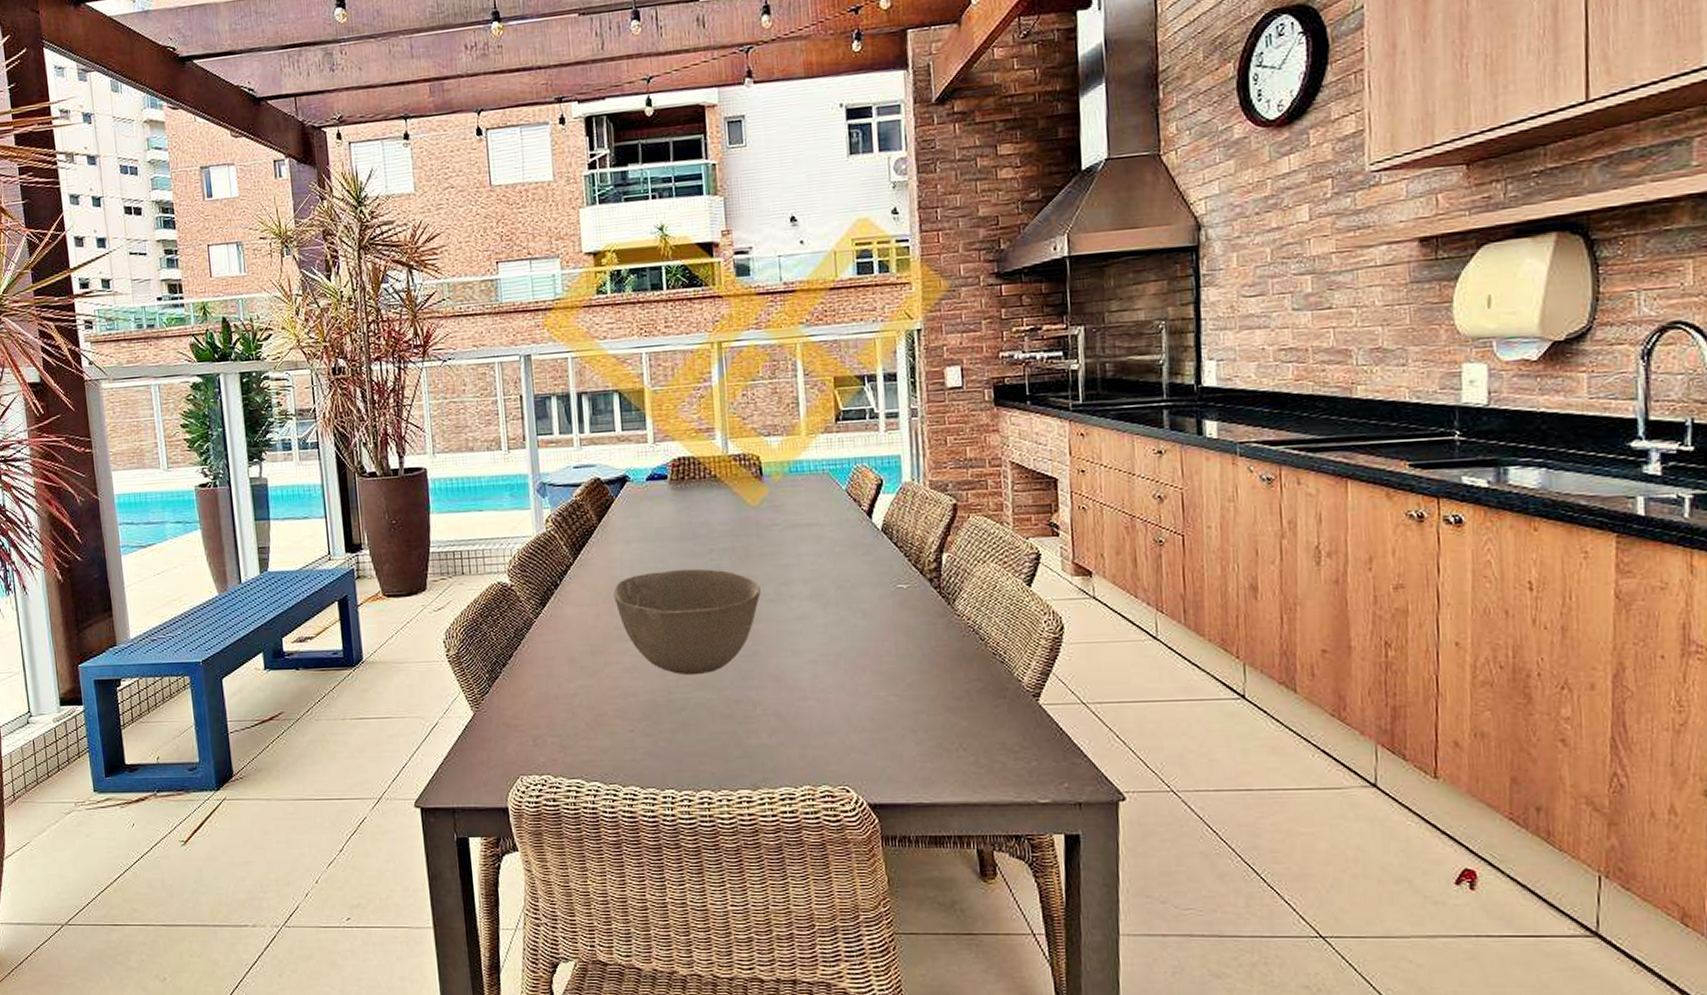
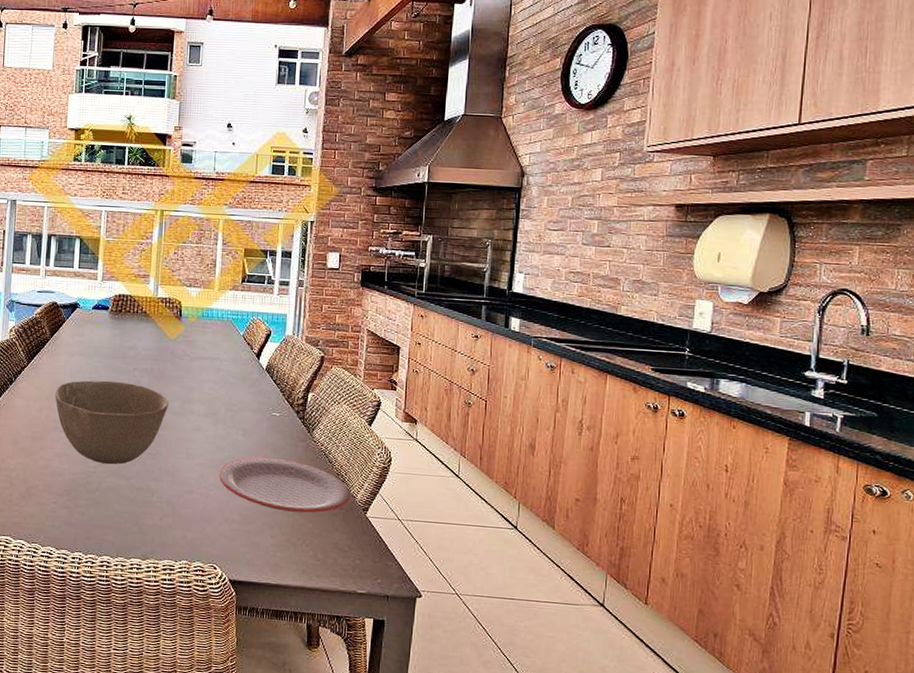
plate: none [837,642,1014,709] -> present [219,457,350,513]

